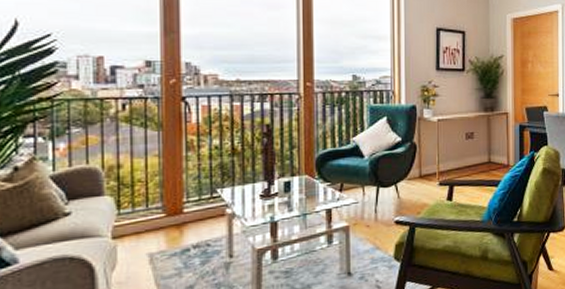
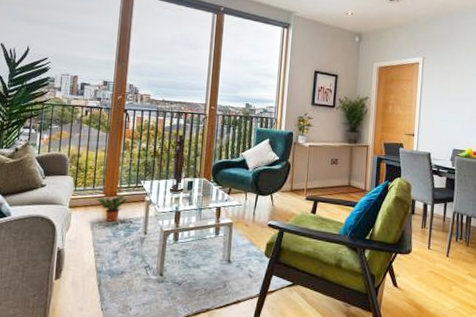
potted plant: none [154,201,204,249] -> present [97,187,130,222]

